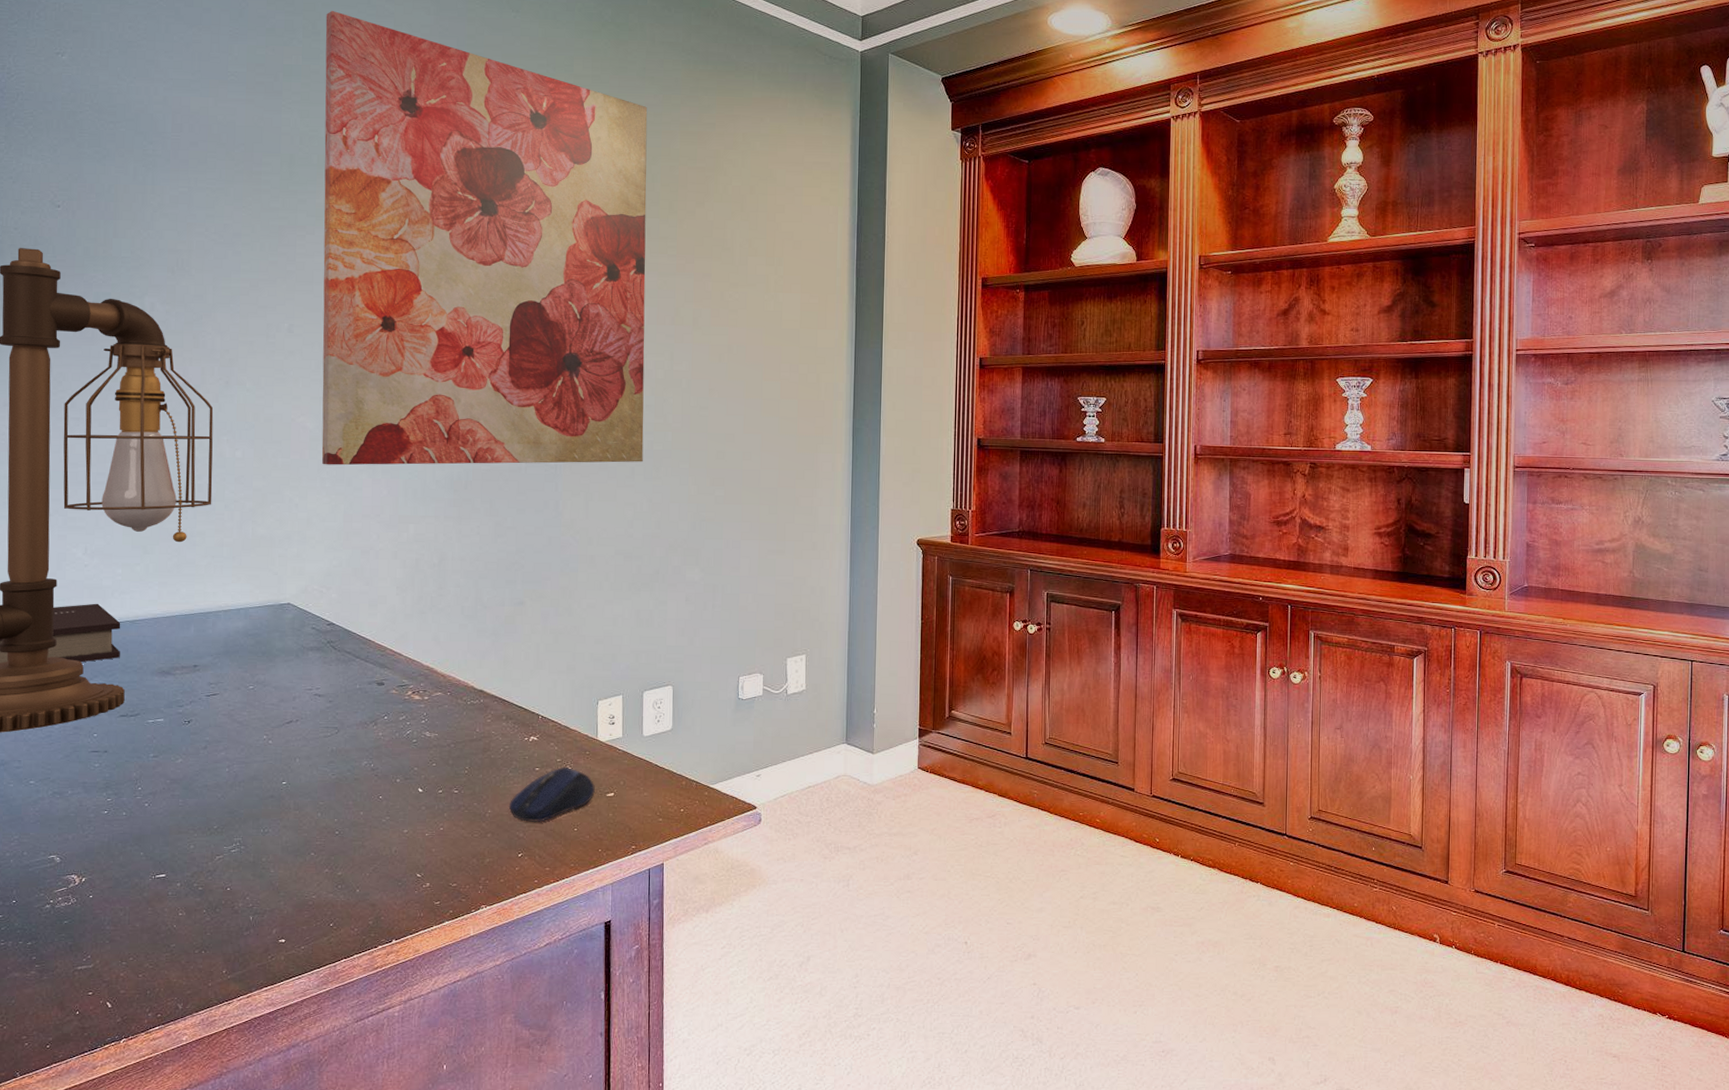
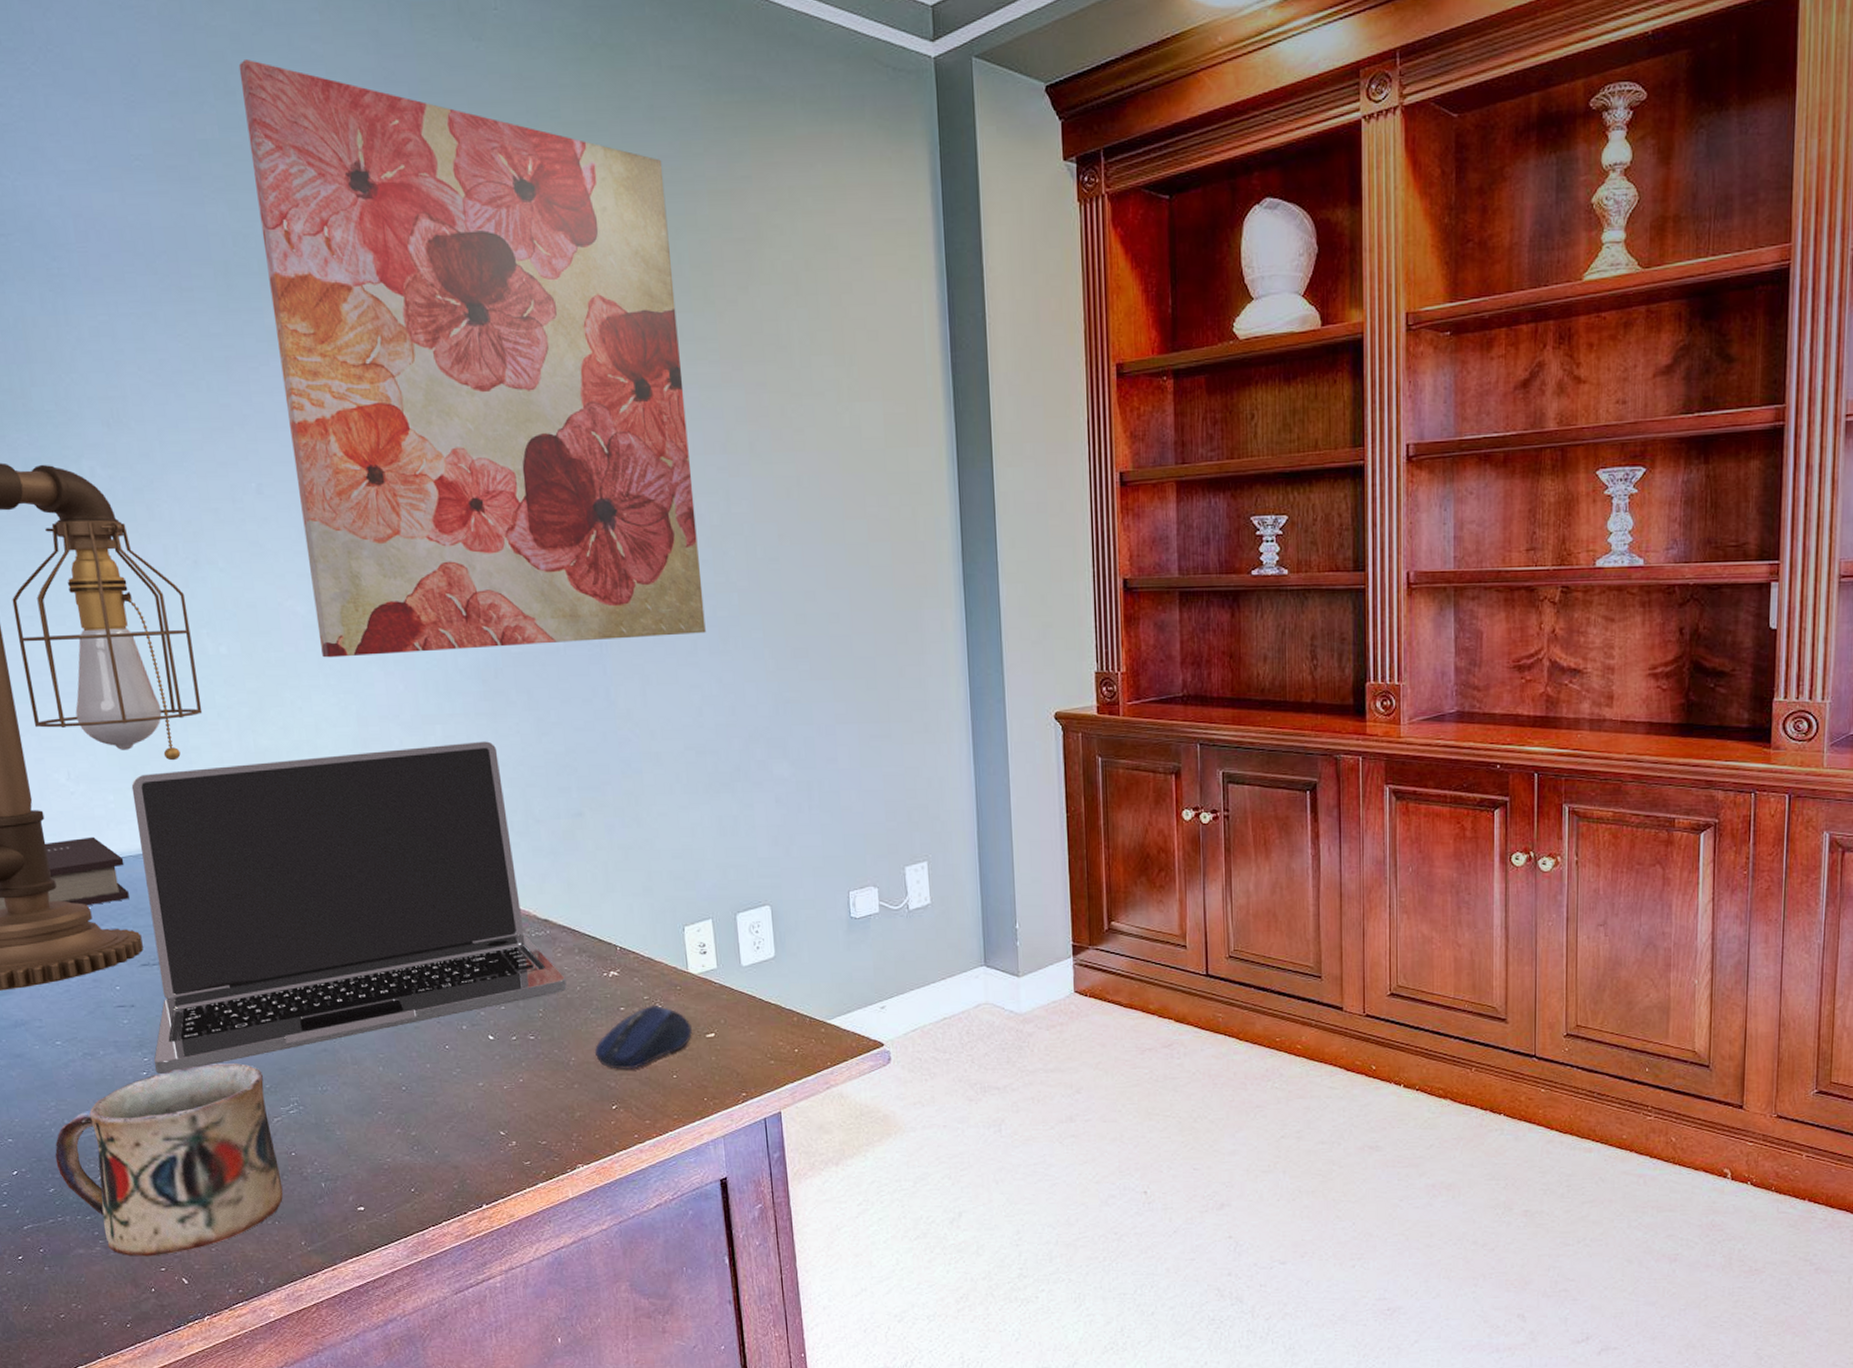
mug: none [9,805,214,981] -> present [55,1063,283,1257]
laptop: none [116,539,492,813] -> present [131,741,567,1074]

